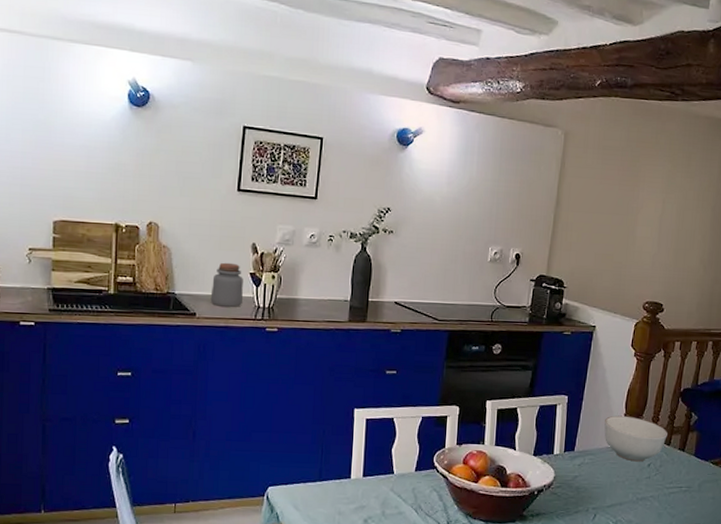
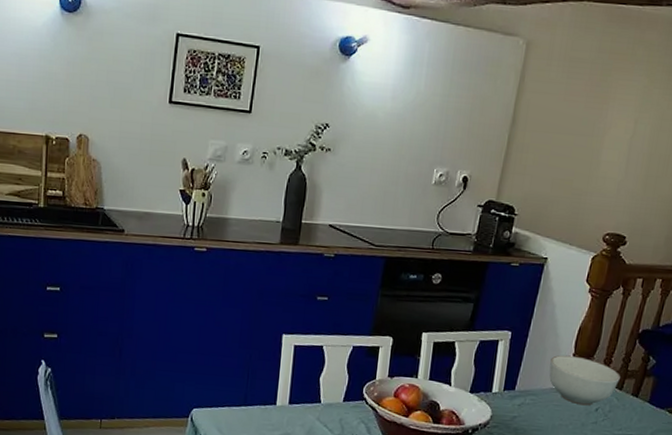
jar: present [210,262,243,307] -> none [139,178,173,225]

